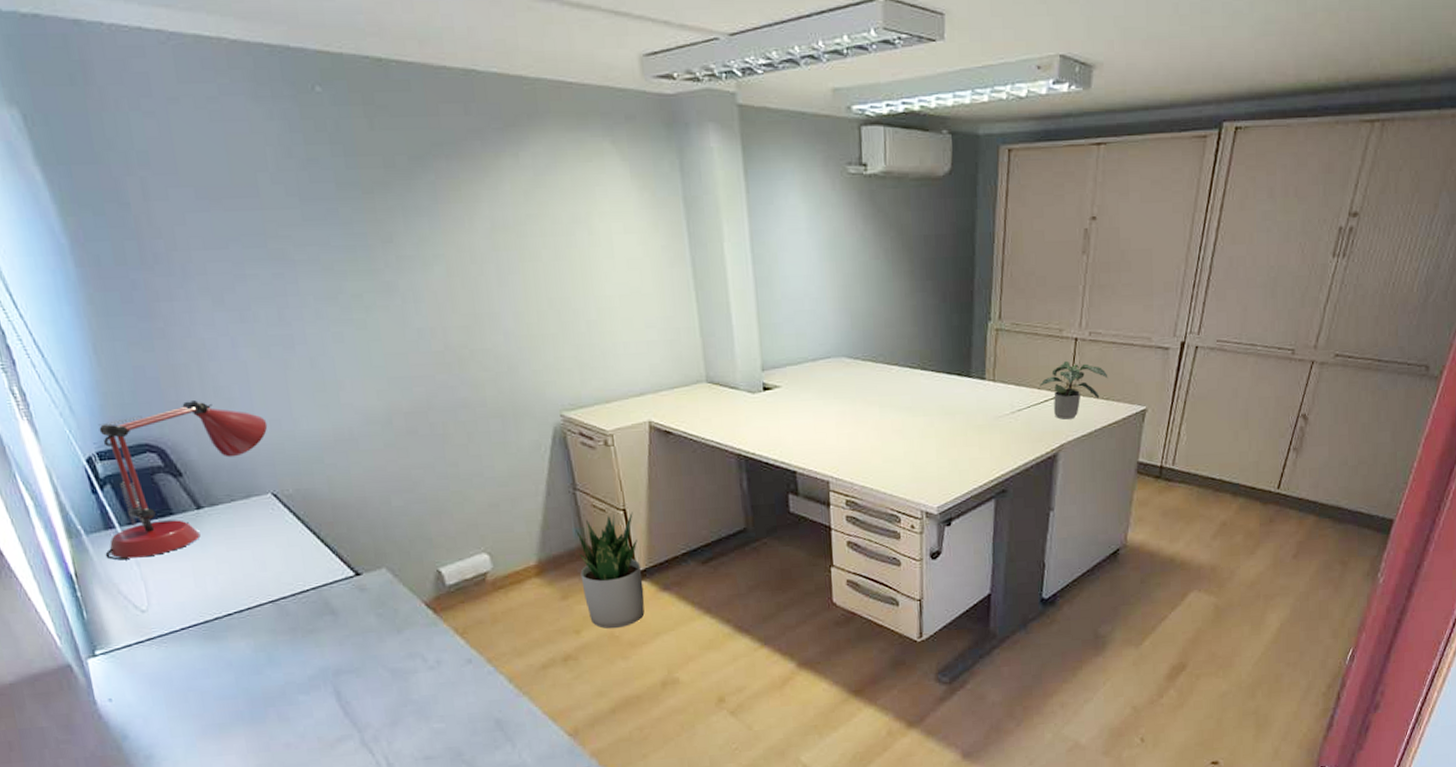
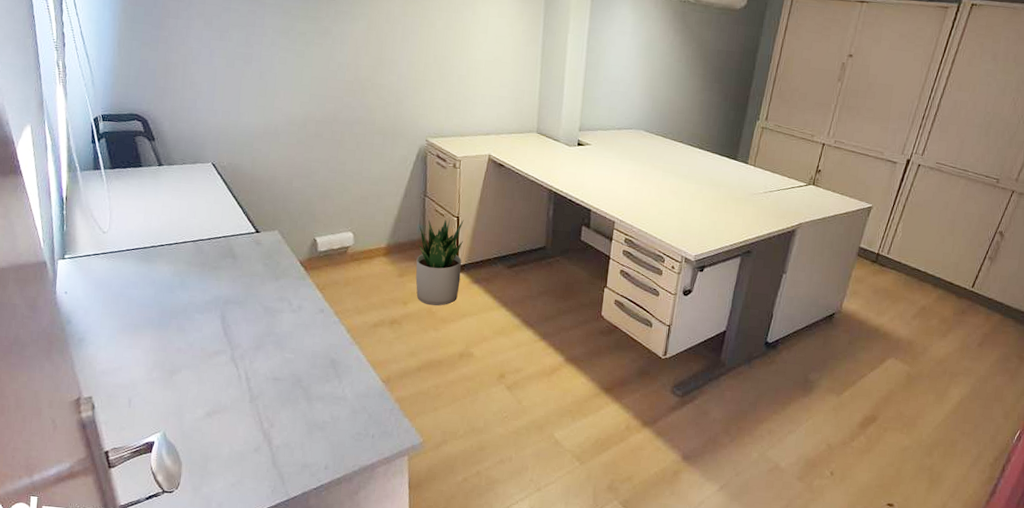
desk lamp: present [98,401,268,561] -> none [89,89,221,194]
potted plant: present [1039,360,1108,420] -> none [789,159,845,205]

